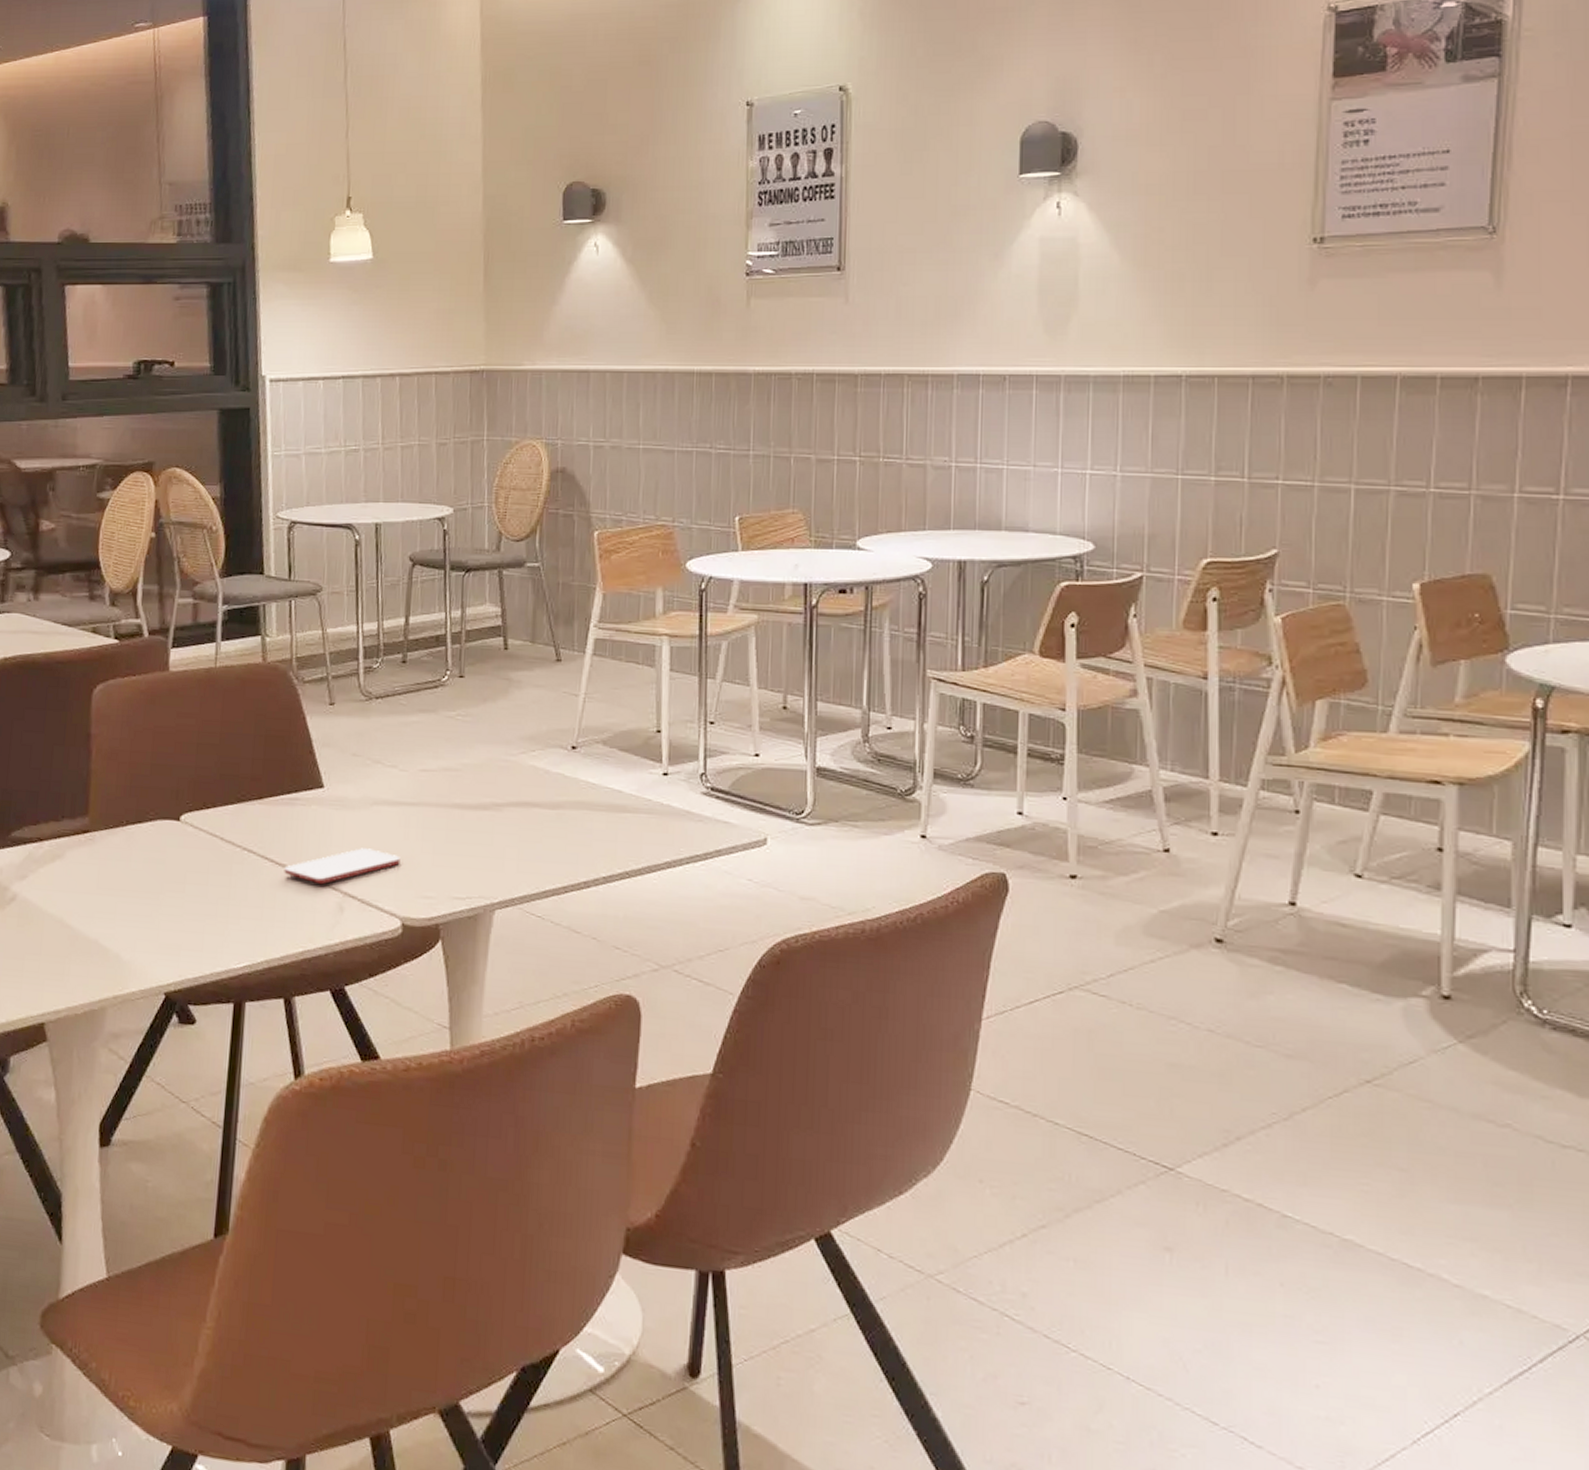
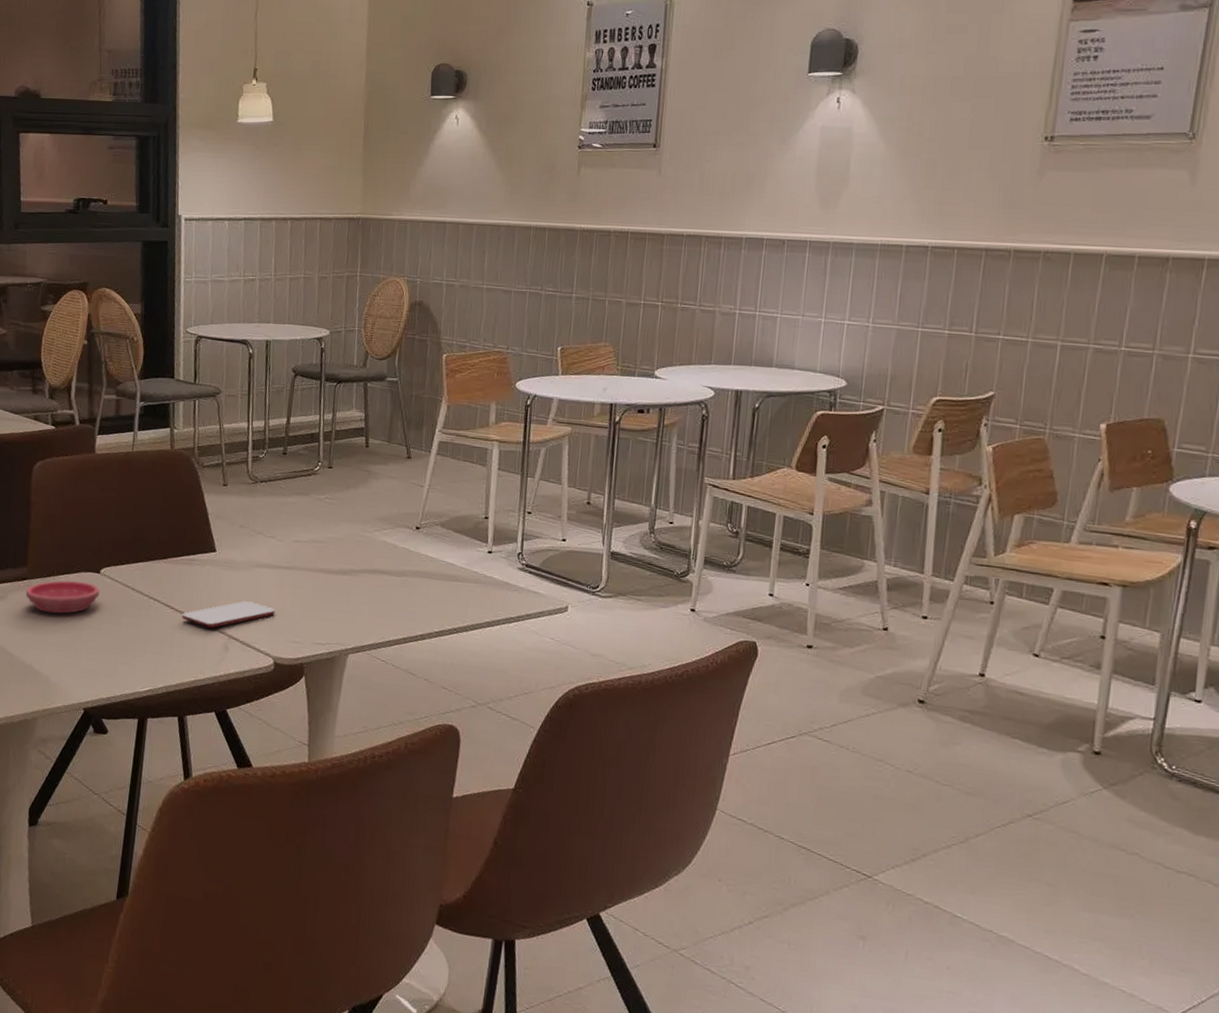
saucer: none [87,831,181,874] -> present [25,580,100,614]

